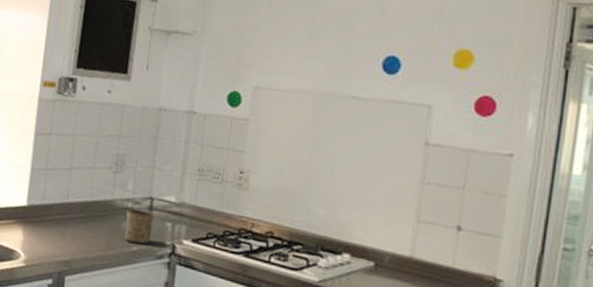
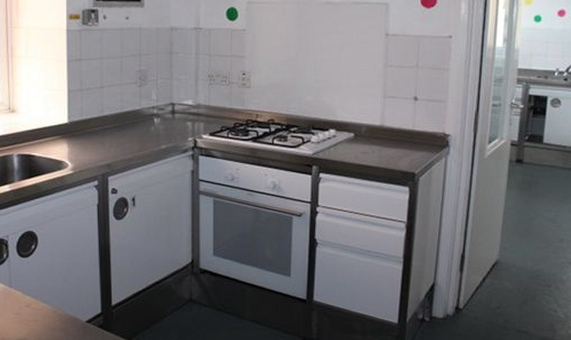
cup: present [124,209,154,244] -> none [154,115,176,142]

